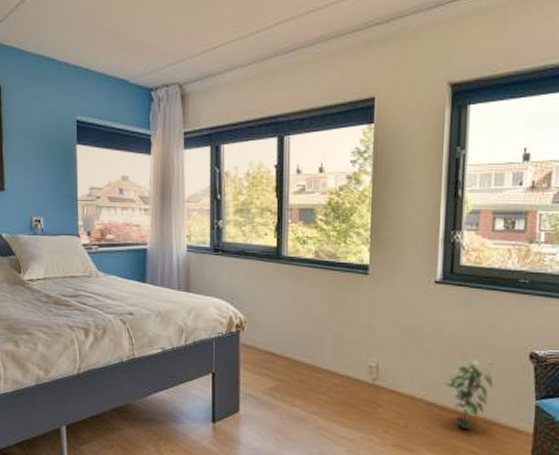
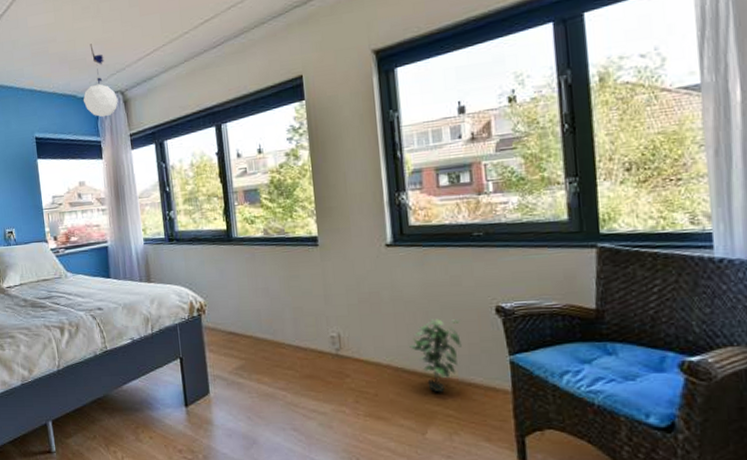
pendant lamp: none [135,26,175,110] -> present [83,44,118,118]

